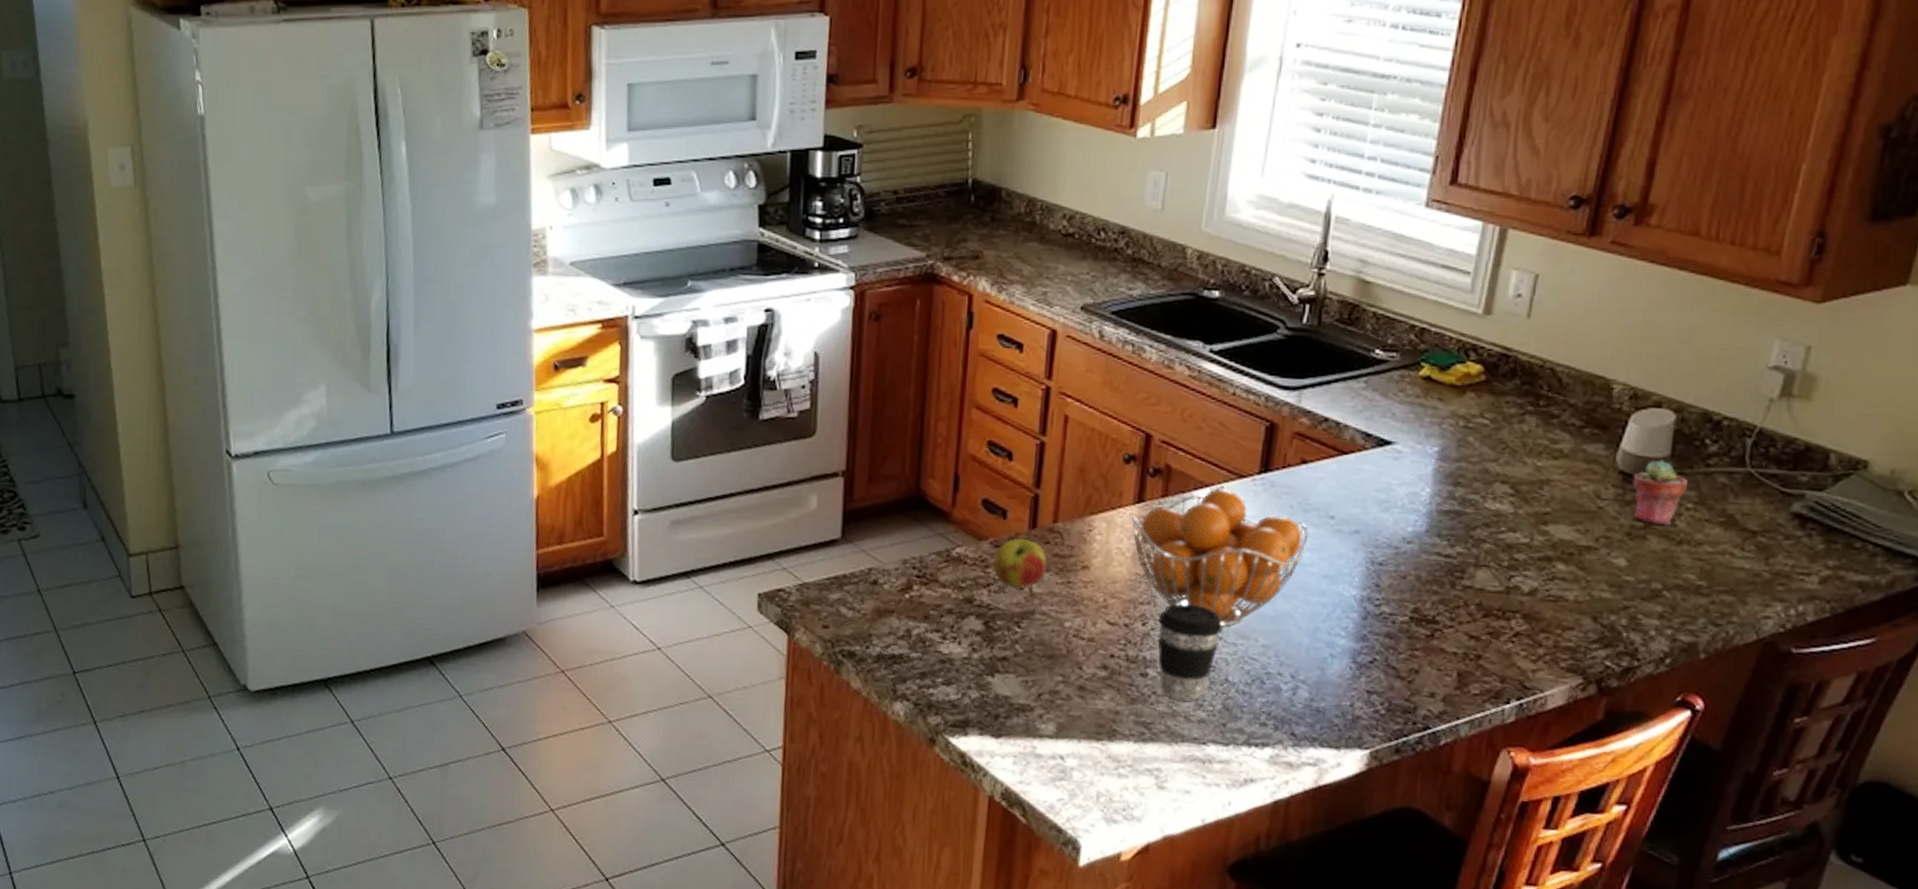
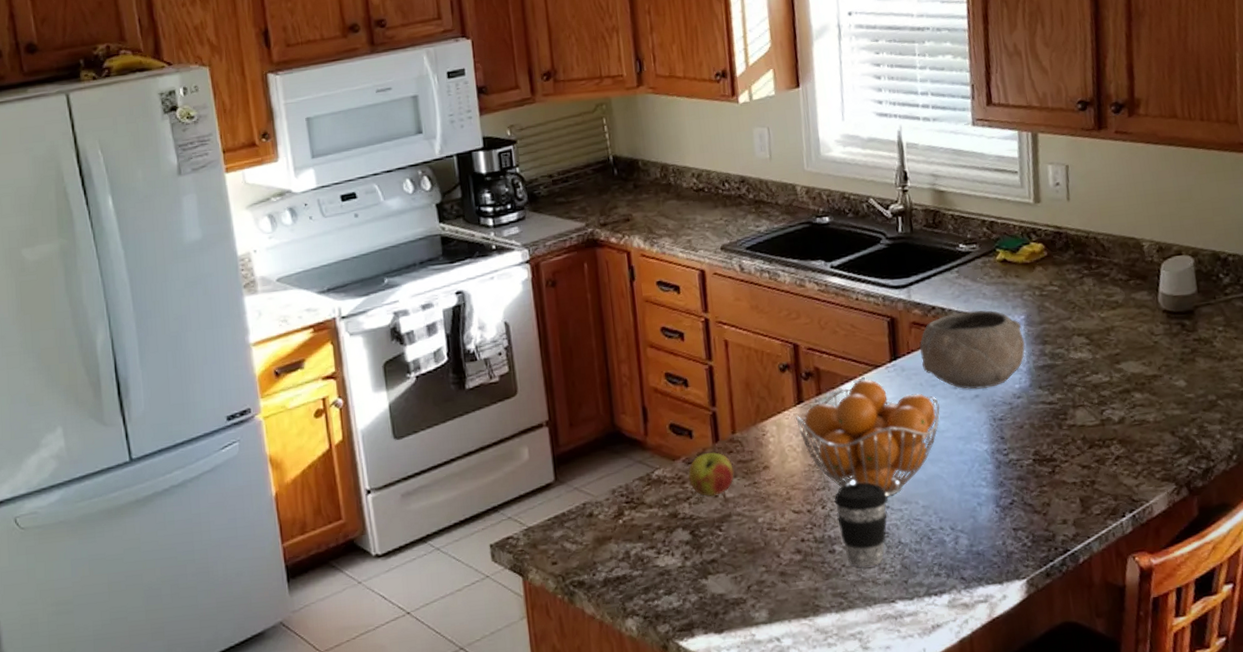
bowl: none [1298,430,1432,525] -> present [919,310,1025,389]
potted succulent: present [1632,460,1688,525] -> none [1174,296,1216,348]

